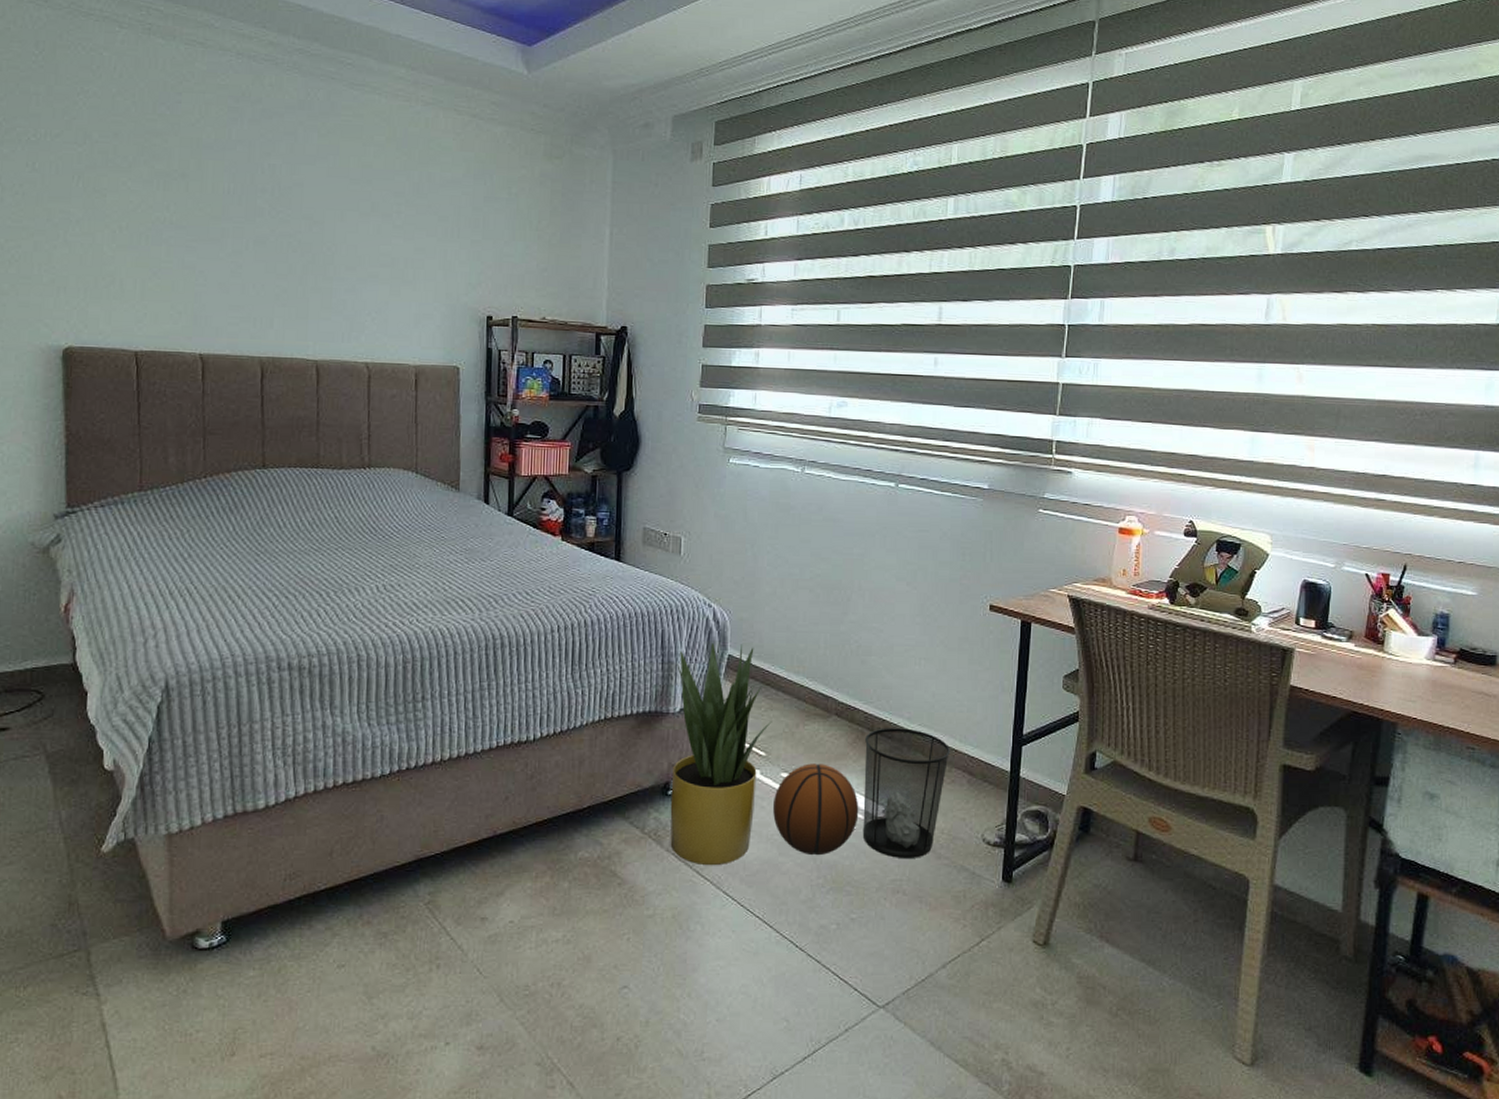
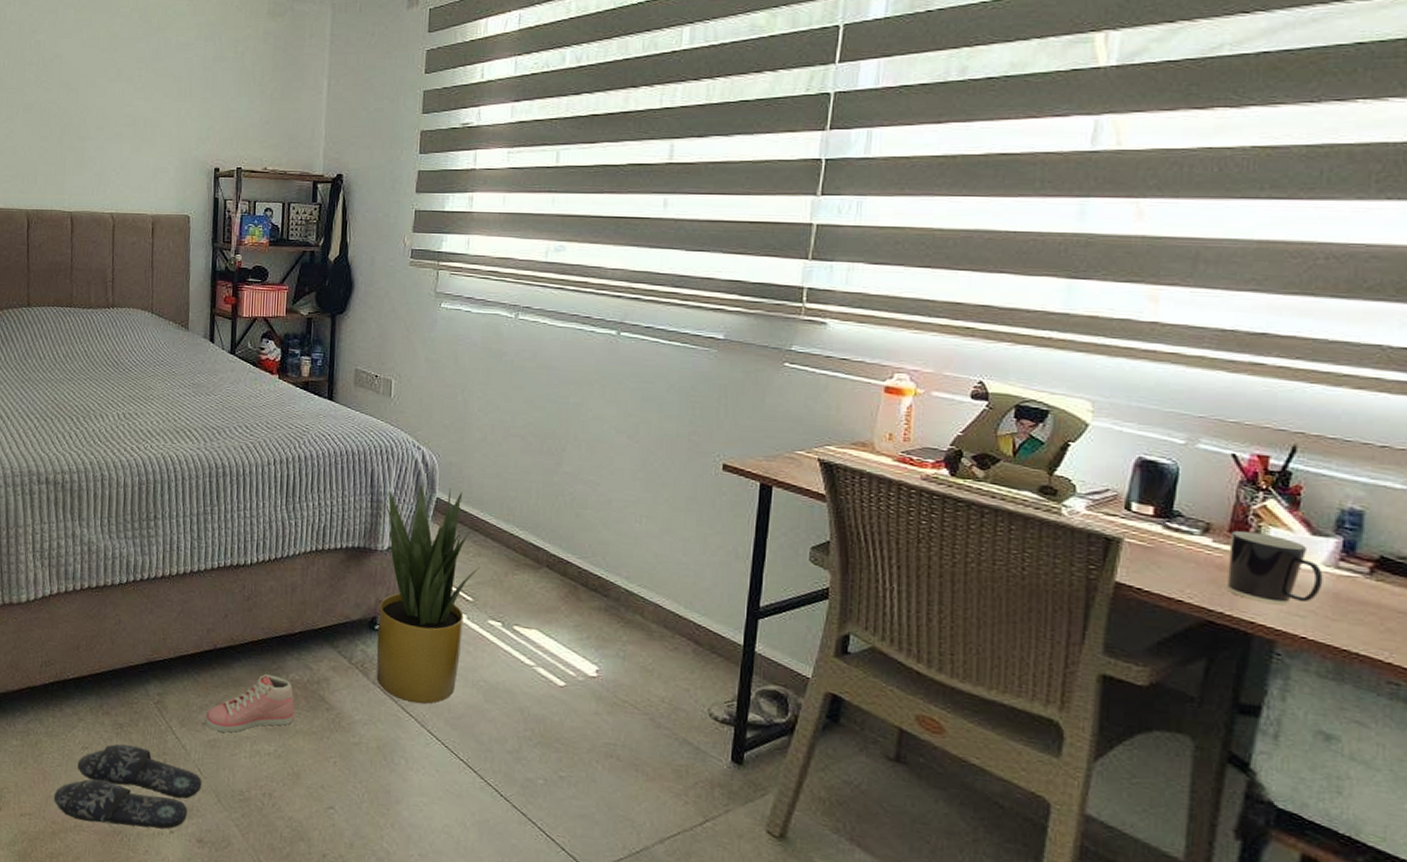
slippers: none [304,955,482,1049] -> present [55,744,202,829]
sneaker: none [483,856,585,925] -> present [204,674,295,733]
basketball: present [773,763,859,856] -> none [479,613,571,708]
waste bin: present [862,728,951,858] -> none [573,585,674,725]
mug: none [1365,635,1426,694] -> present [1227,530,1323,606]

